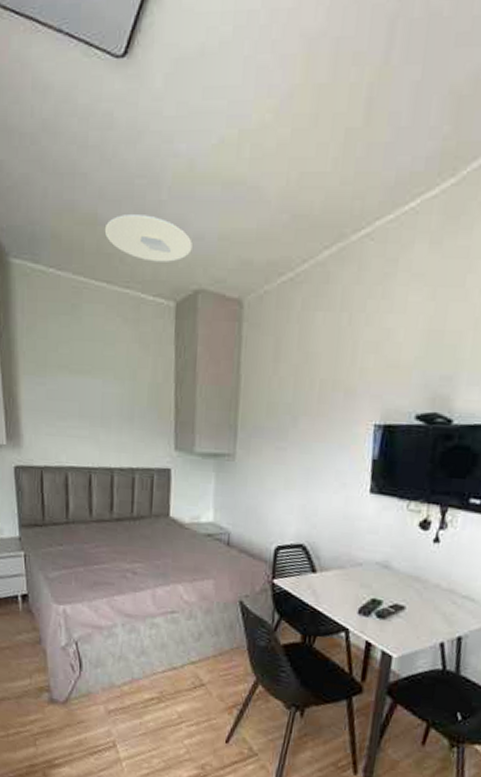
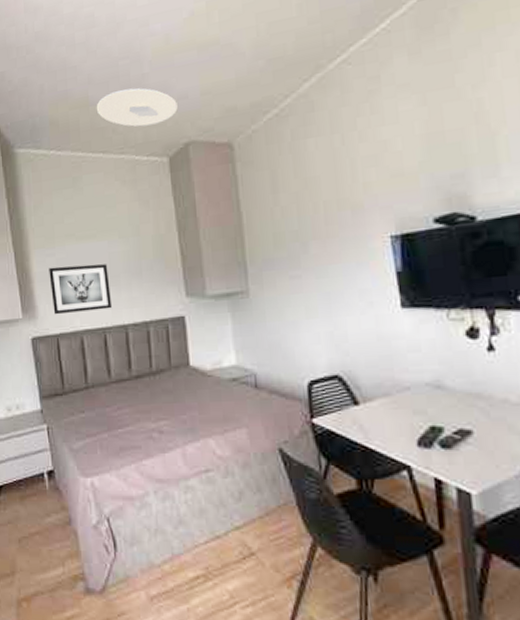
wall art: none [37,397,101,450] -> present [49,264,113,315]

